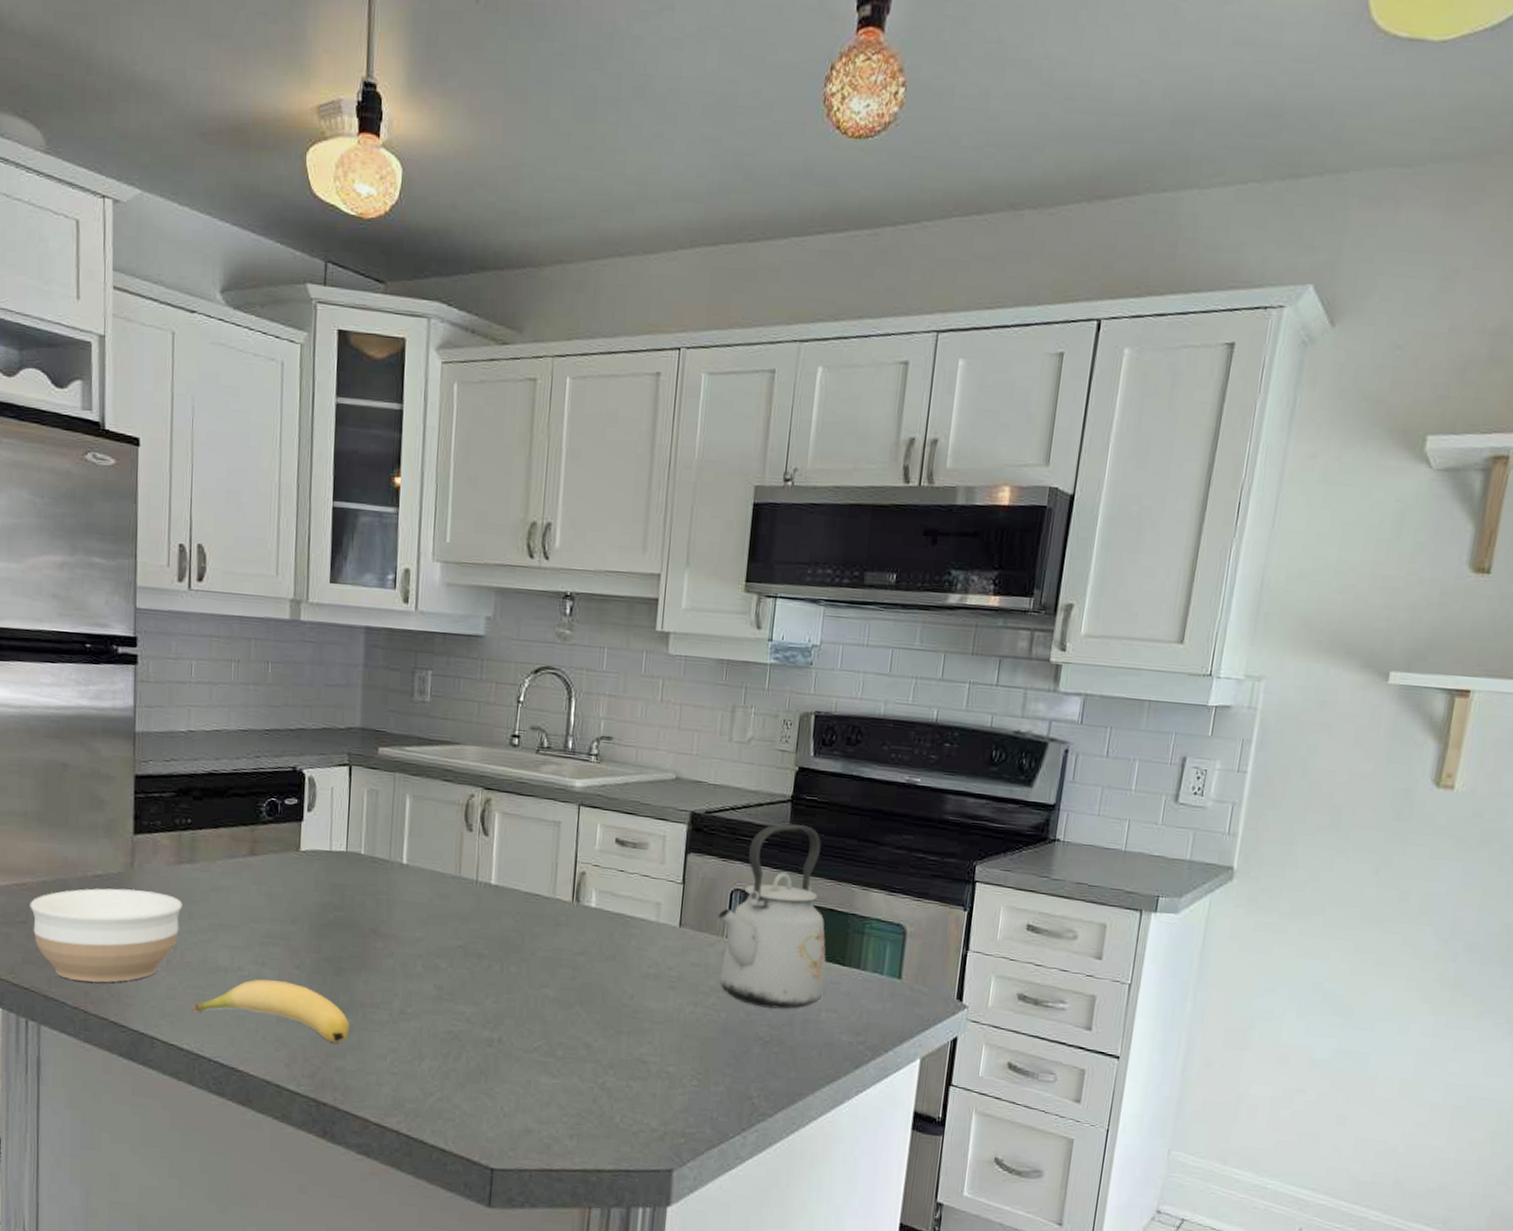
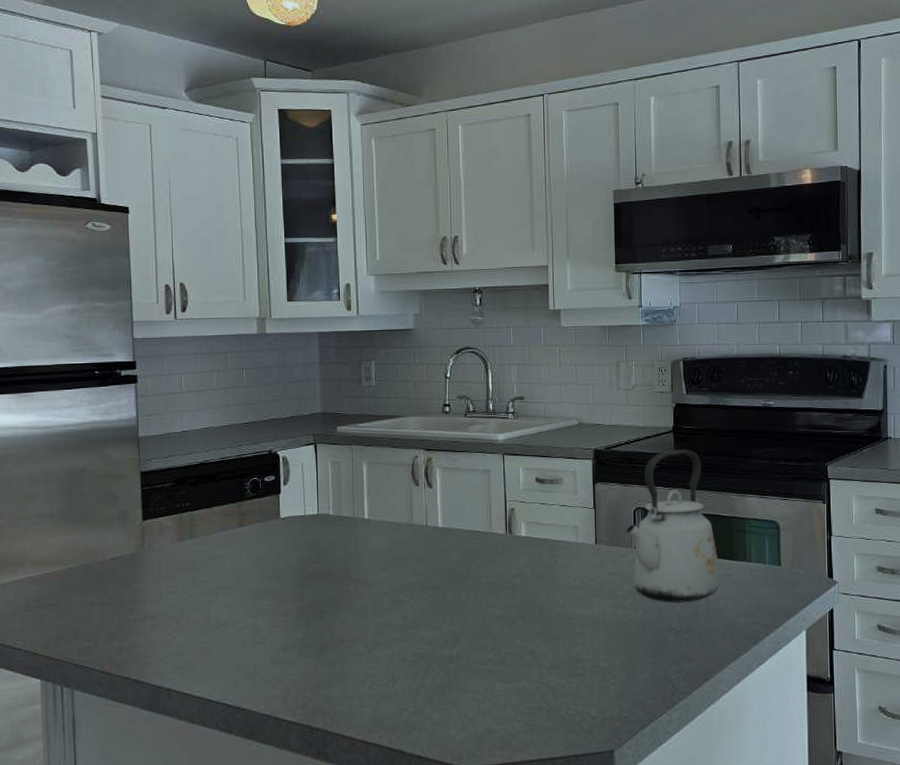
bowl: present [30,888,182,983] -> none [60,566,186,648]
banana: present [191,979,351,1043] -> none [199,628,333,676]

